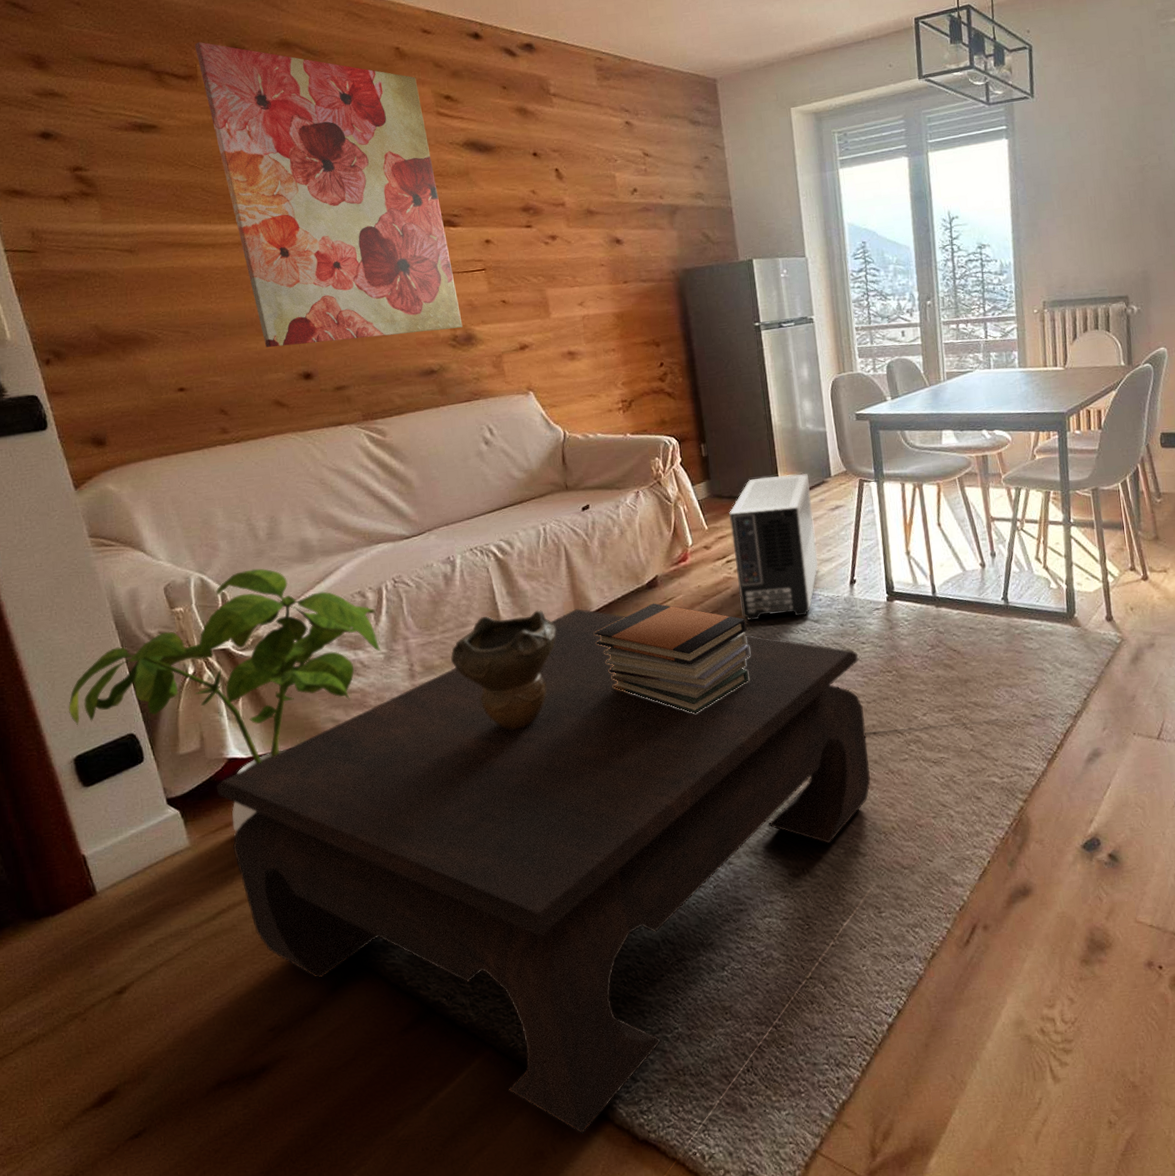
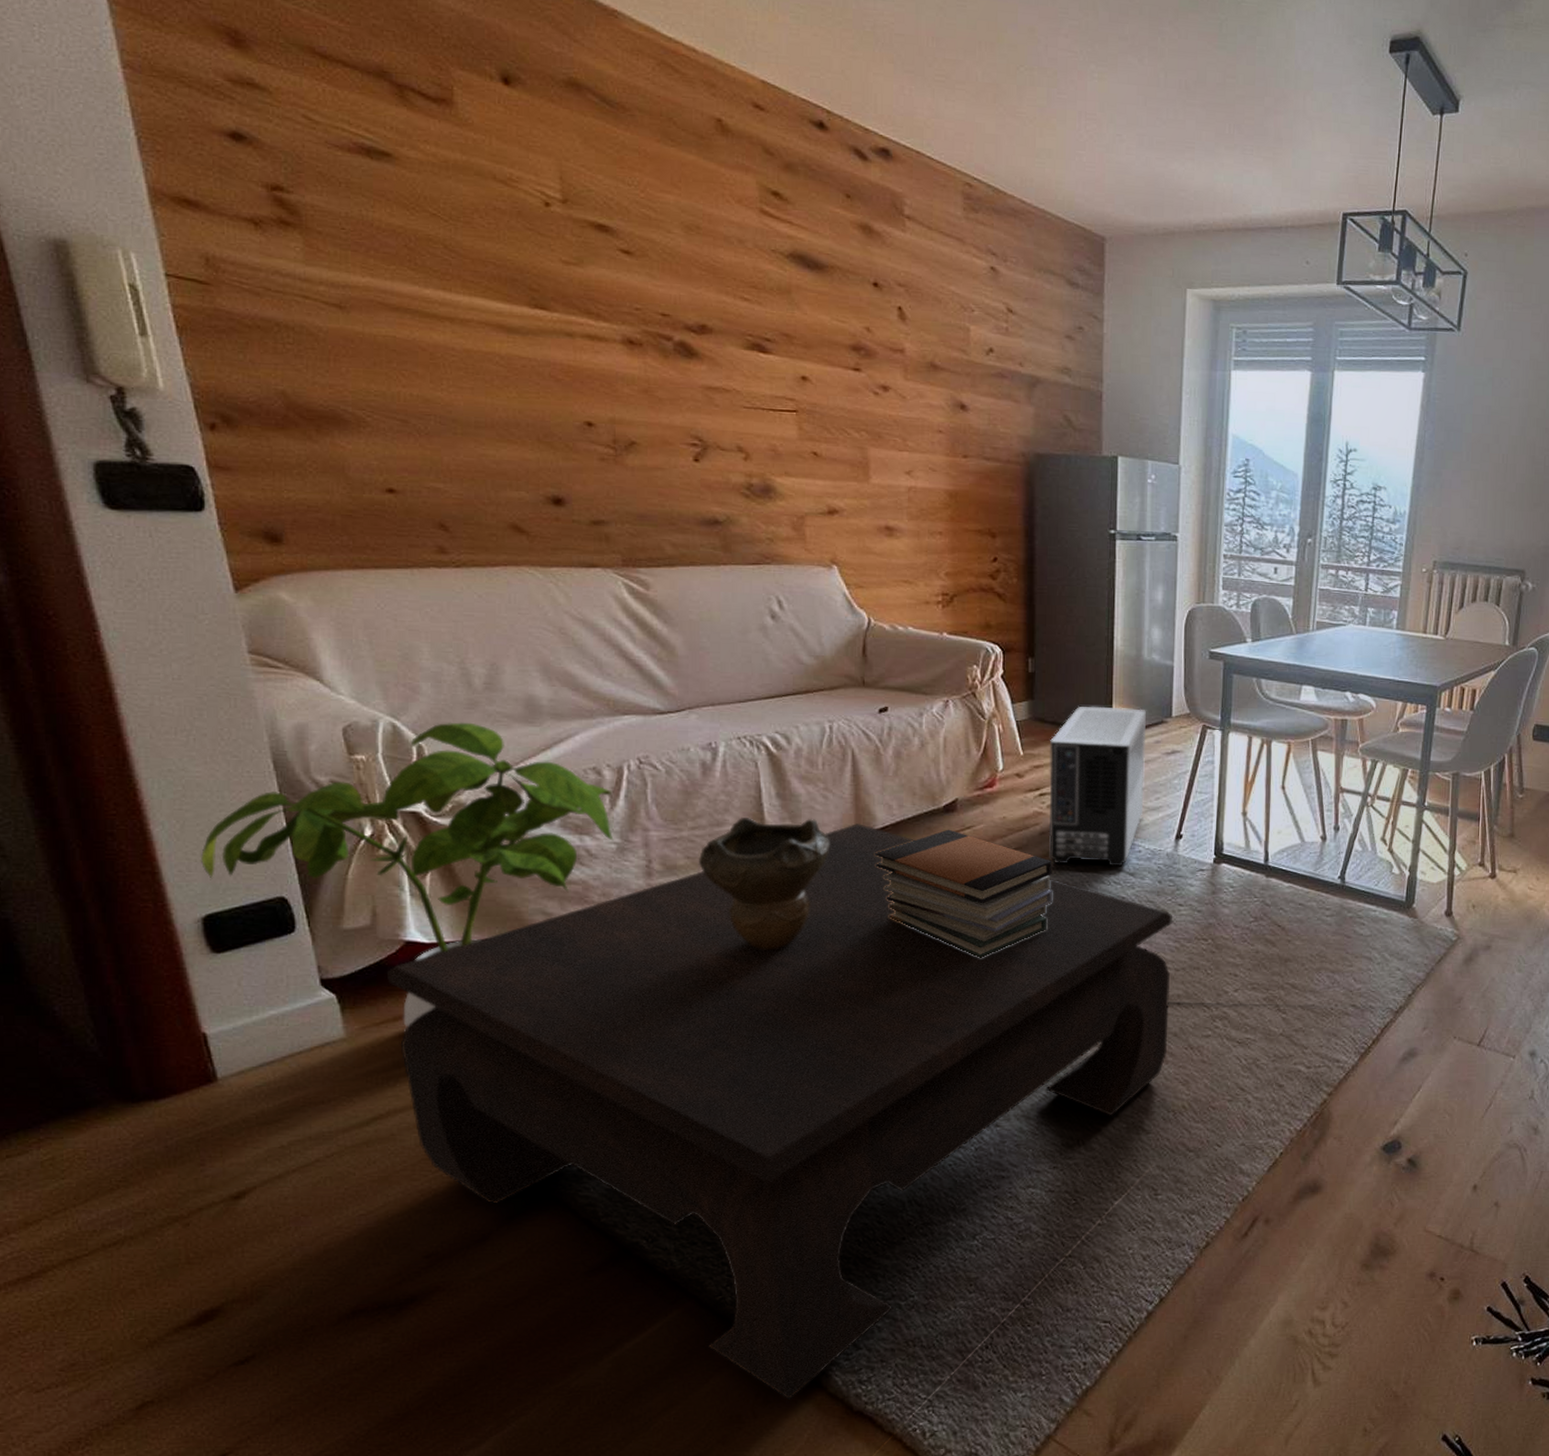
wall art: present [194,41,463,348] -> none [453,57,761,477]

